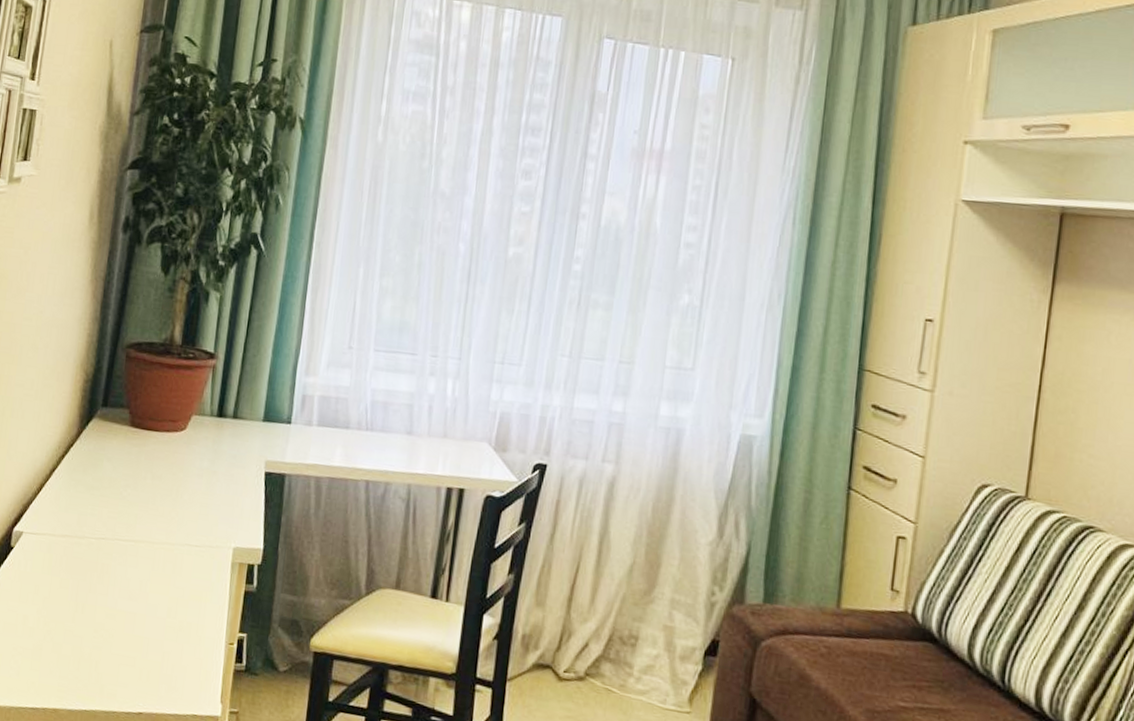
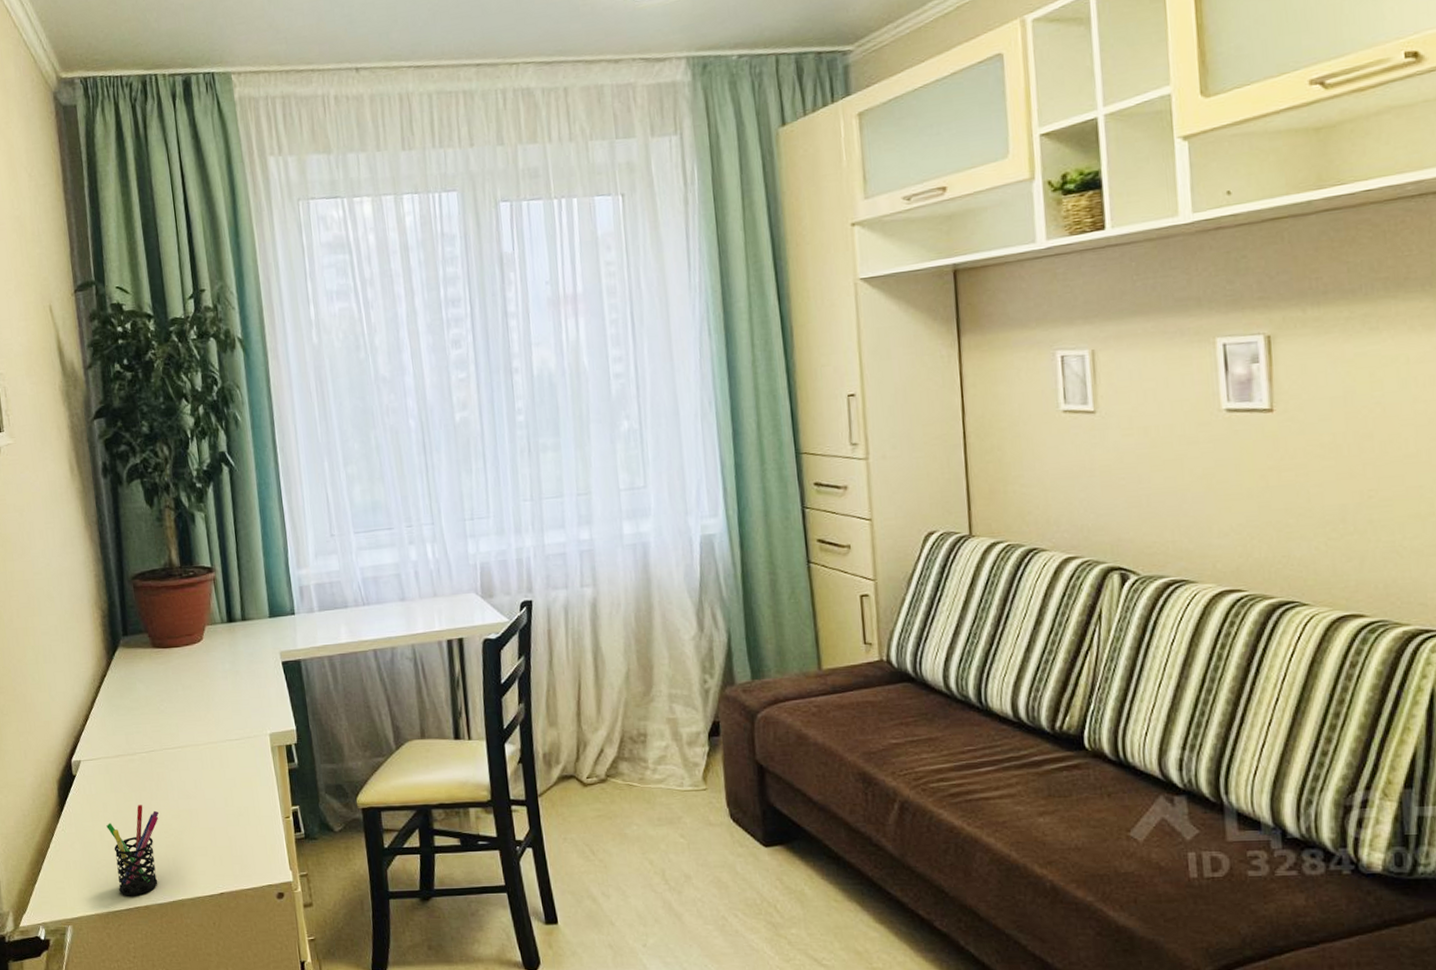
pen holder: none [29,594,93,695] -> present [106,805,159,896]

